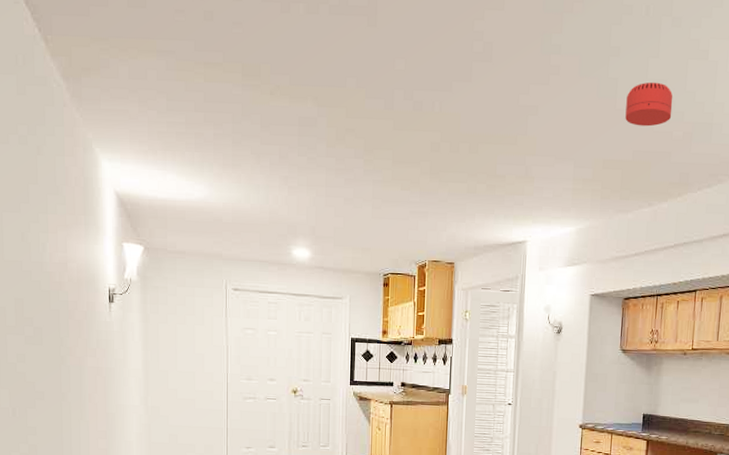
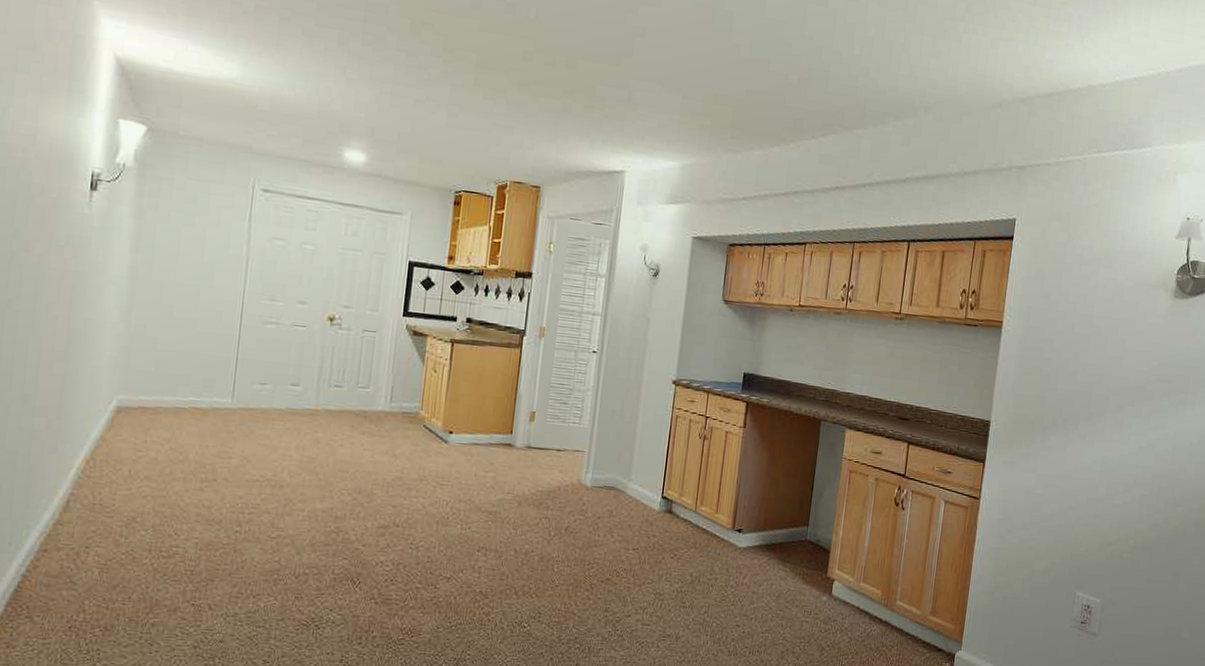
smoke detector: present [625,82,673,127] -> none [739,20,791,67]

